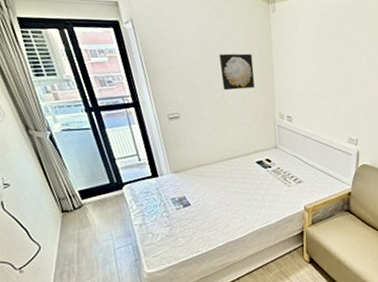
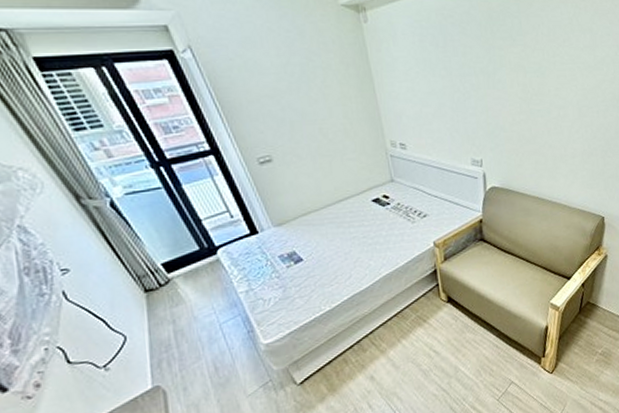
wall art: present [219,53,255,91] -> none [307,75,358,122]

